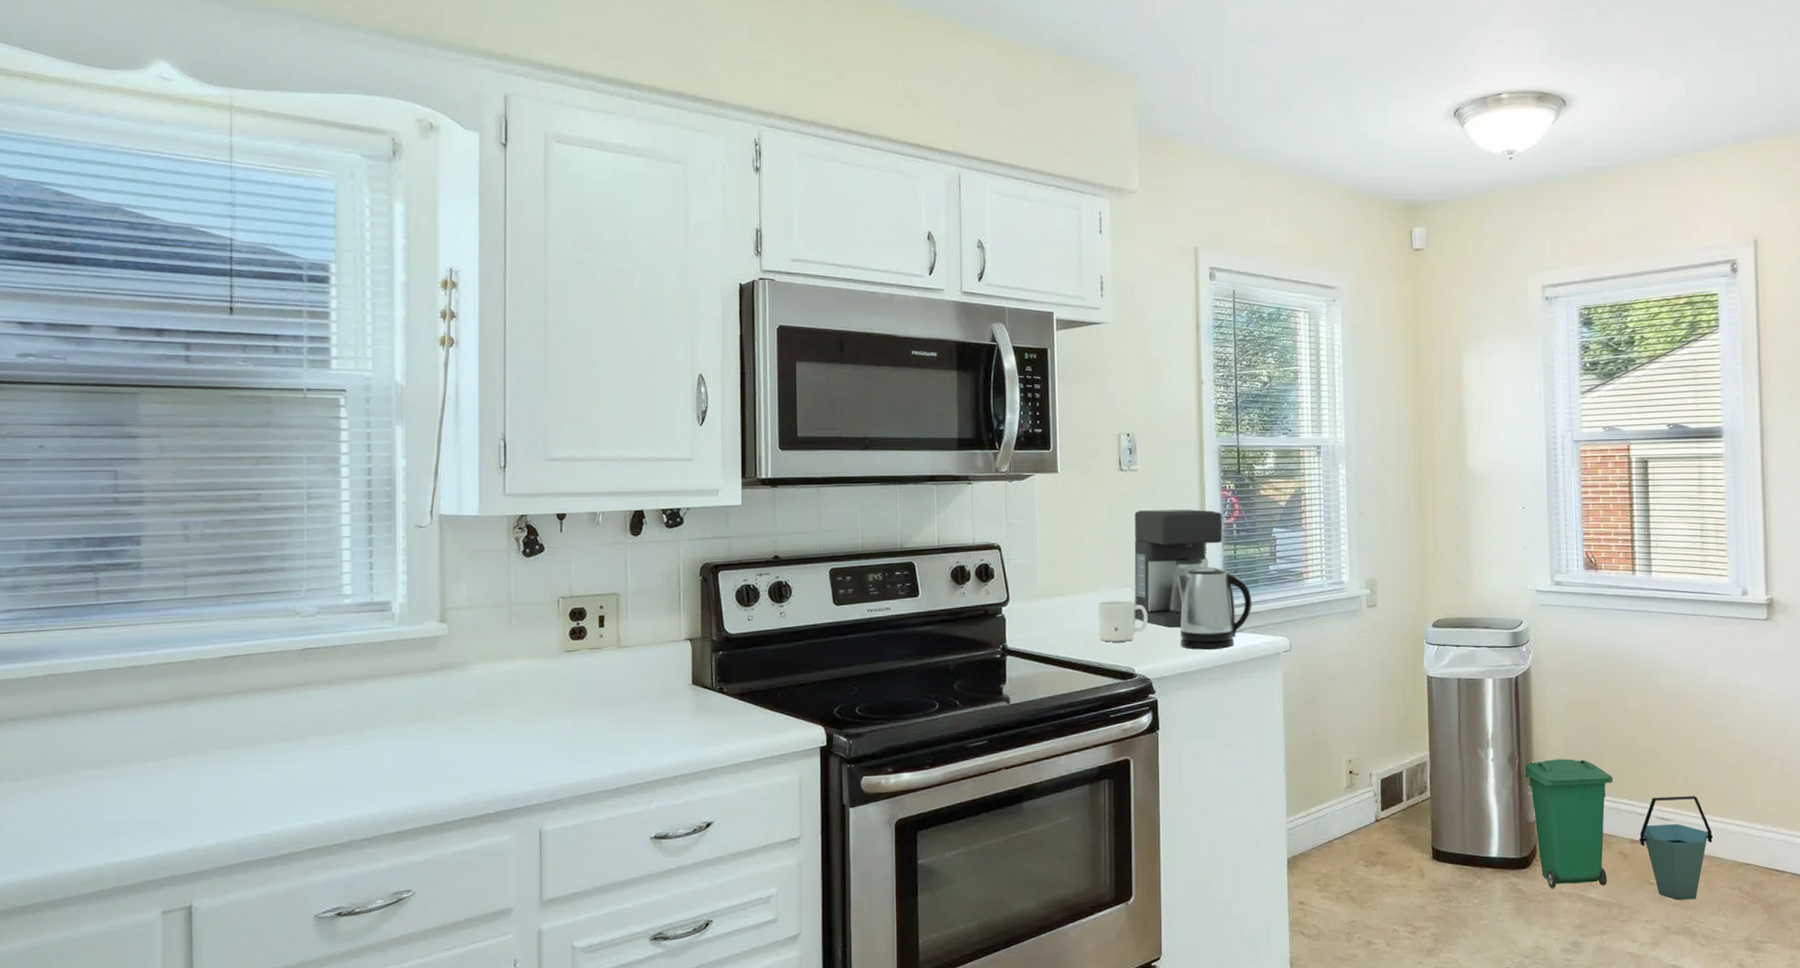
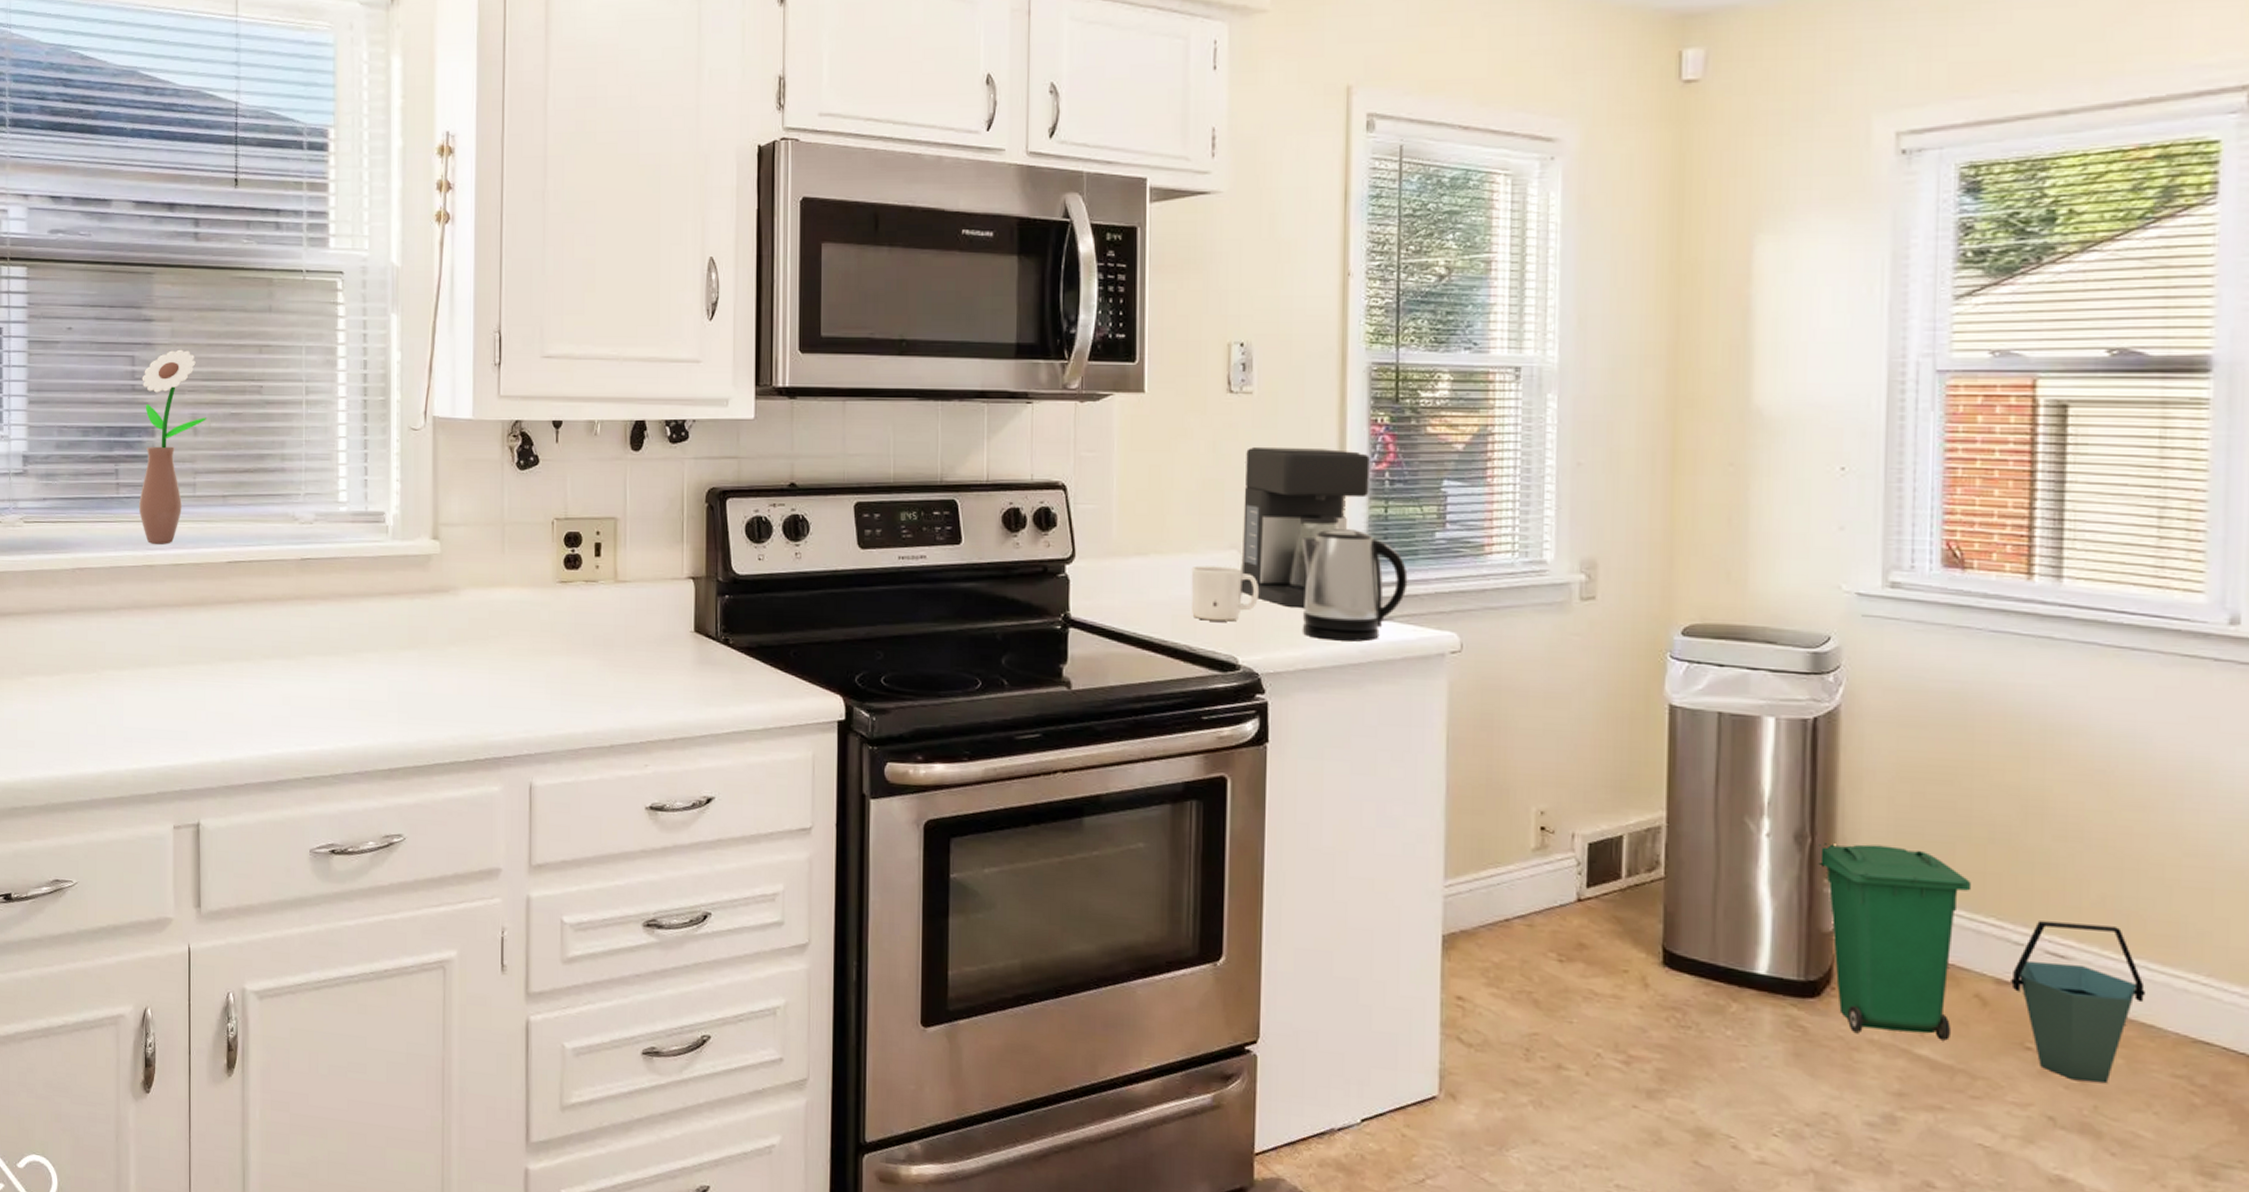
potted flower: none [121,463,199,647] -> present [138,349,206,546]

